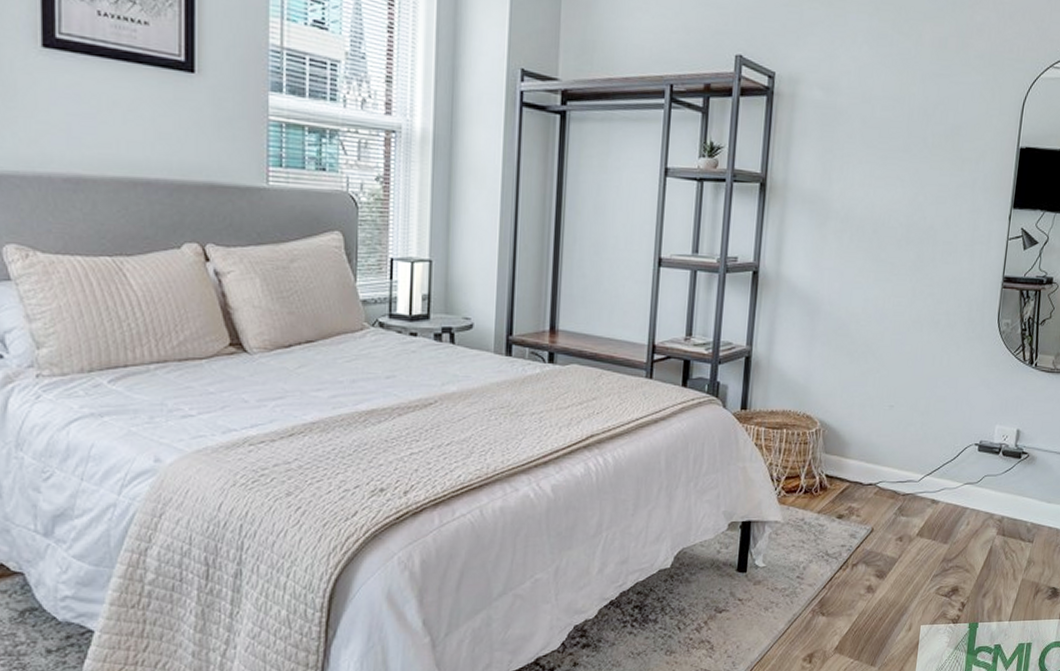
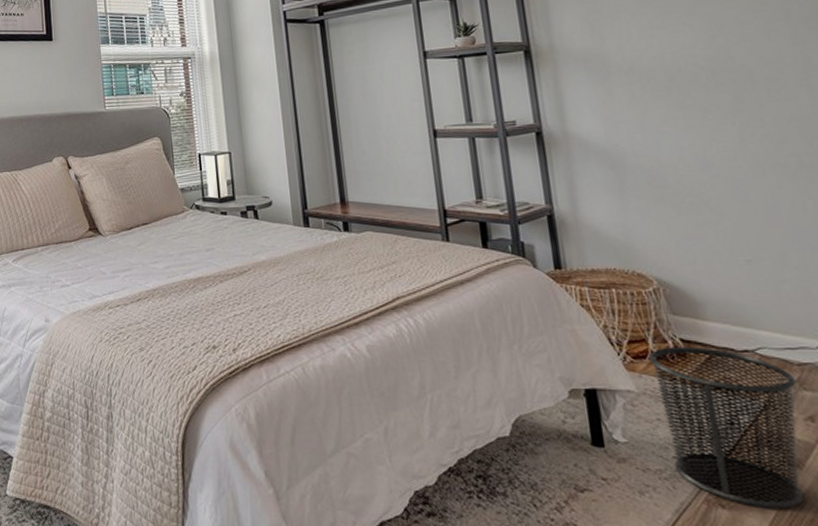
waste bin: none [796,482,899,613] -> present [648,347,805,509]

